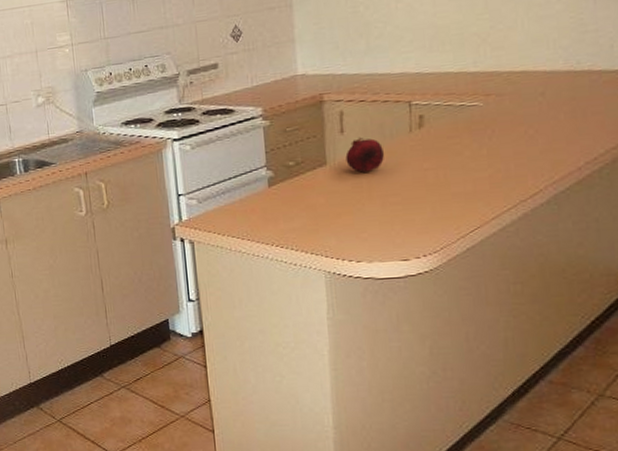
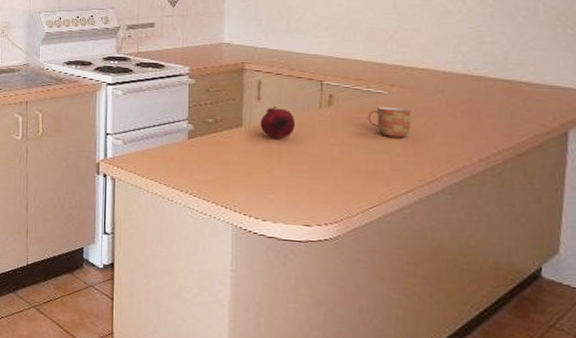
mug: none [462,118,510,153] -> present [367,107,412,138]

